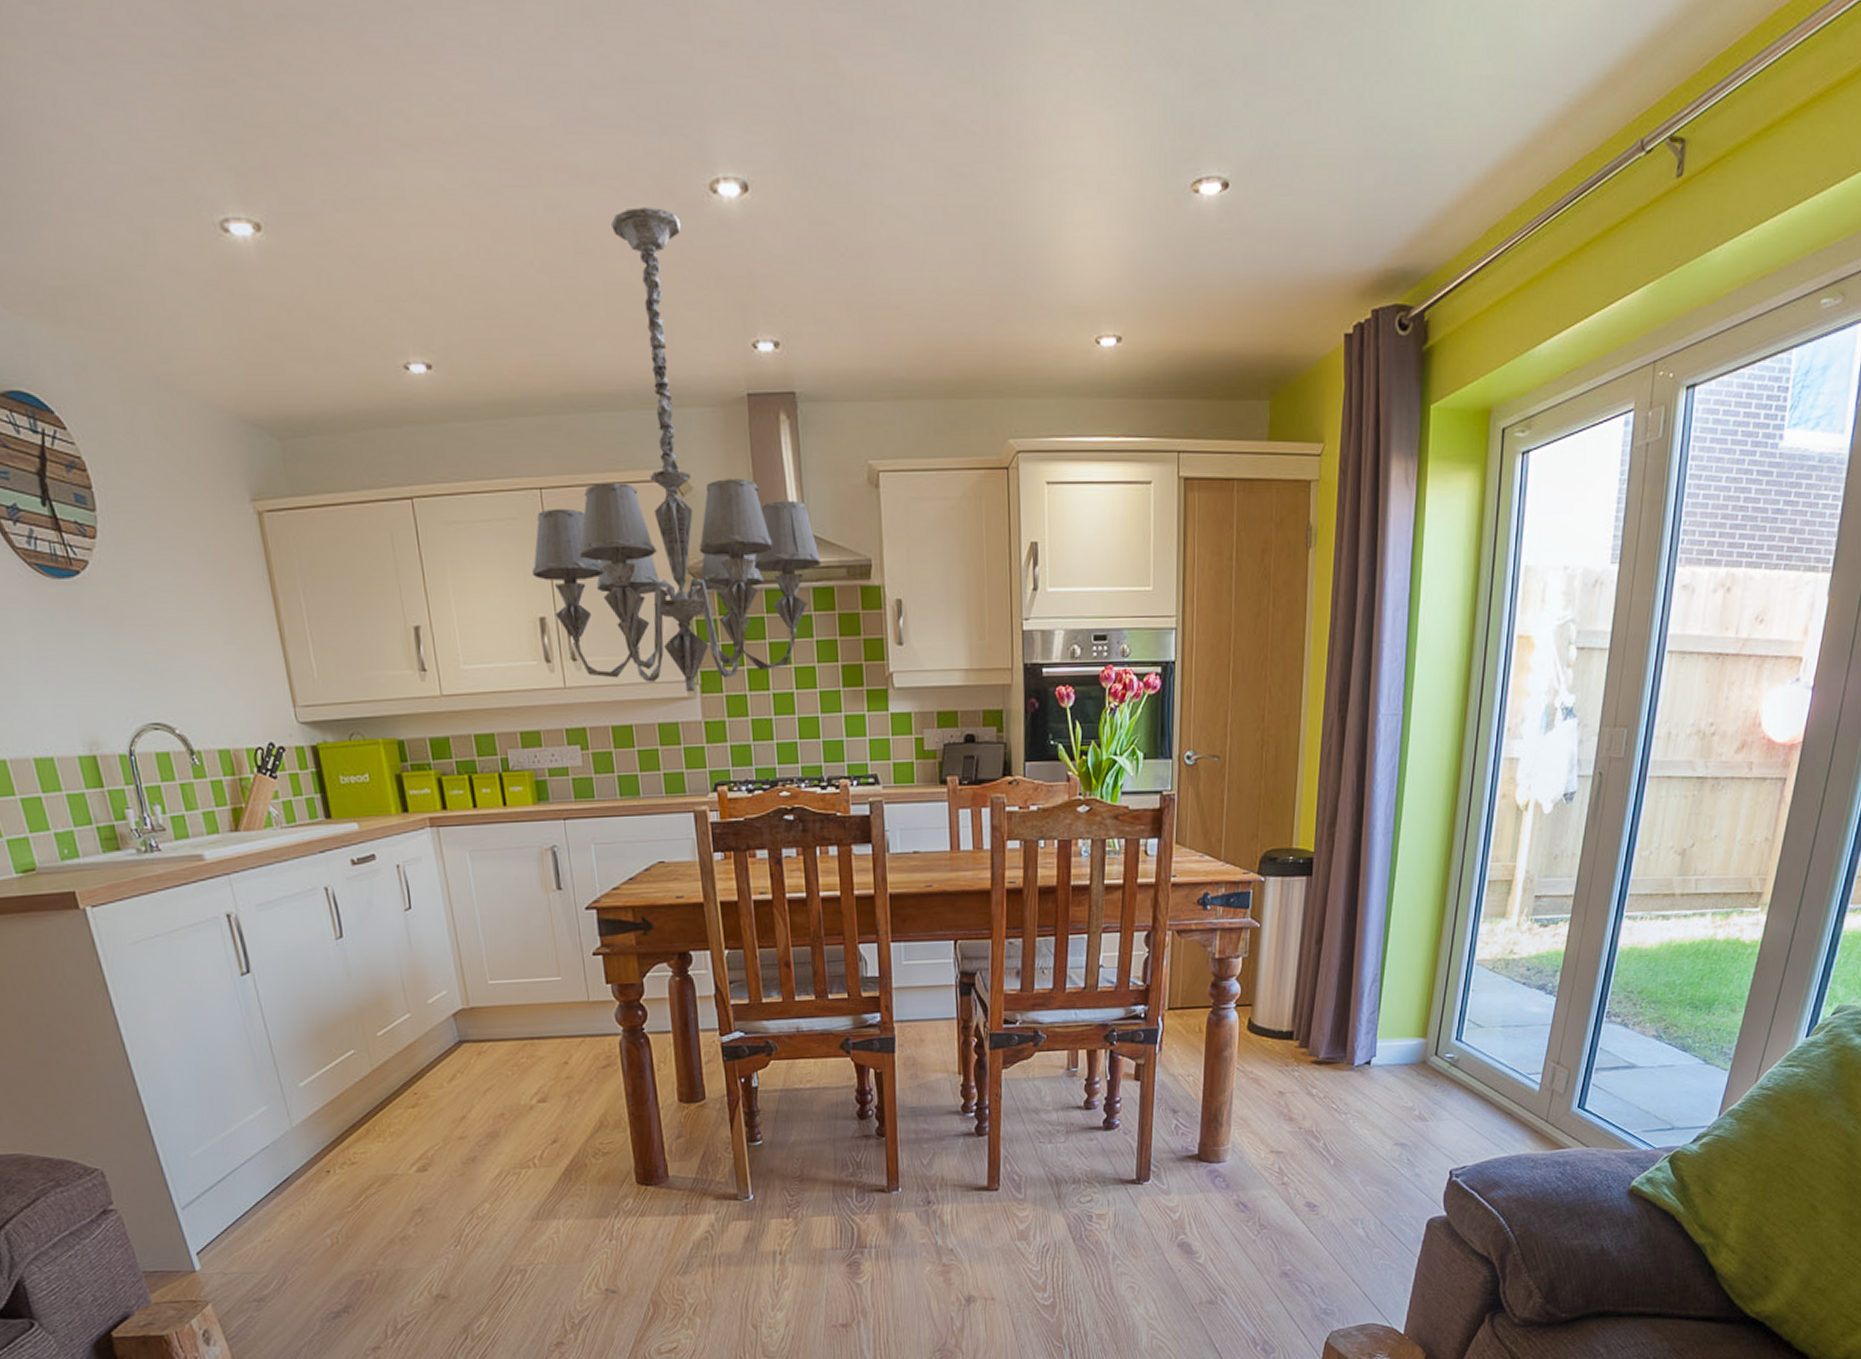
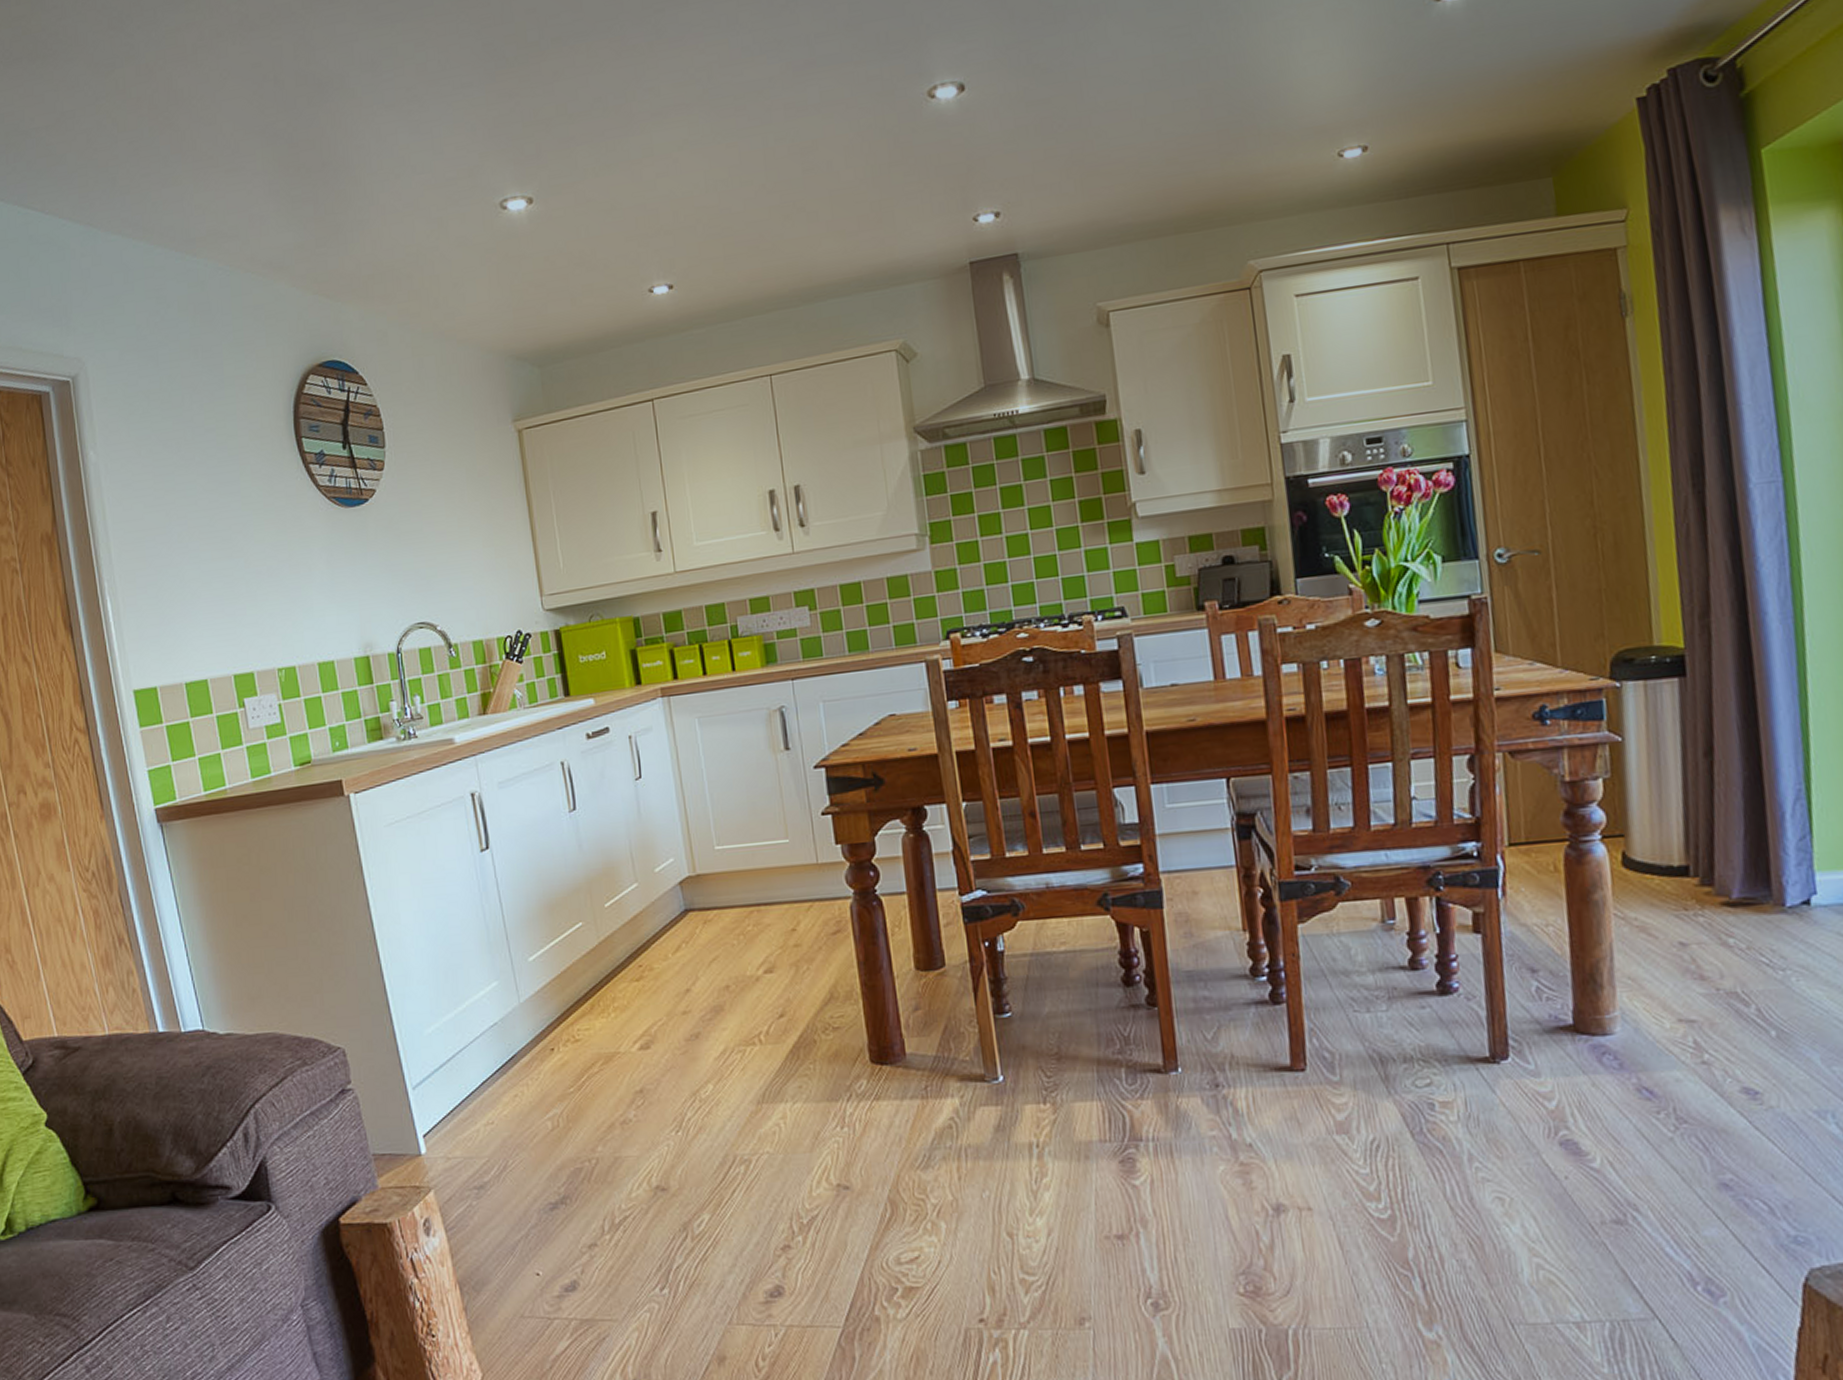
chandelier: present [531,208,822,693] -> none [761,120,1053,545]

